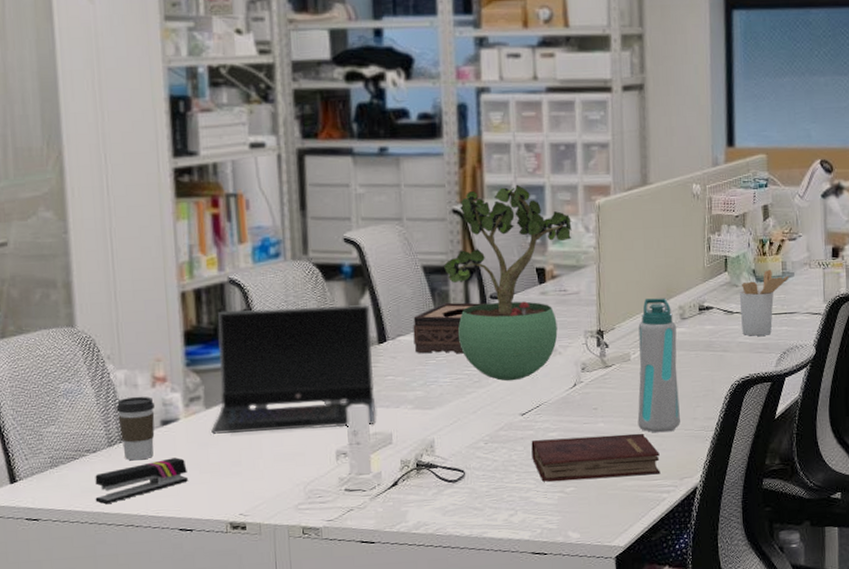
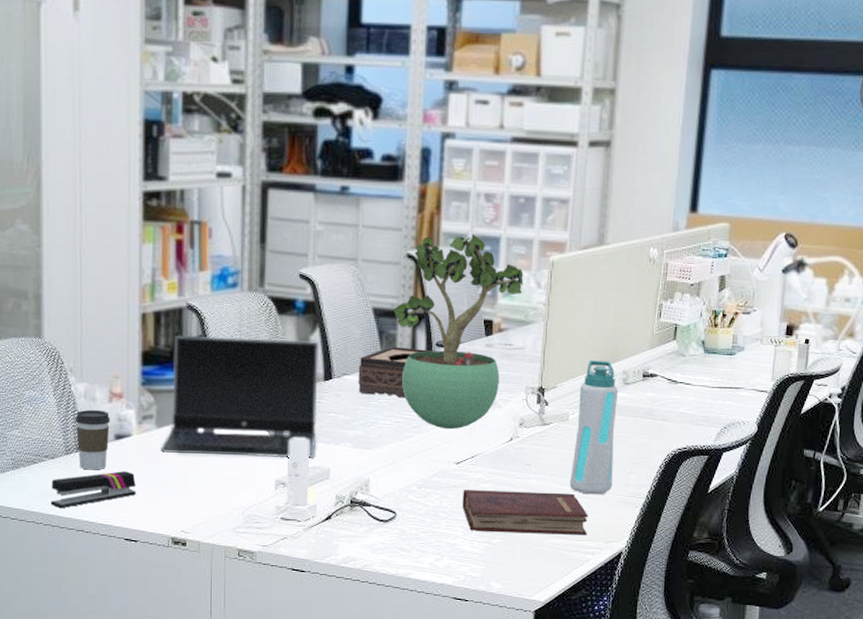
utensil holder: present [739,269,790,336] -> none [684,341,739,408]

